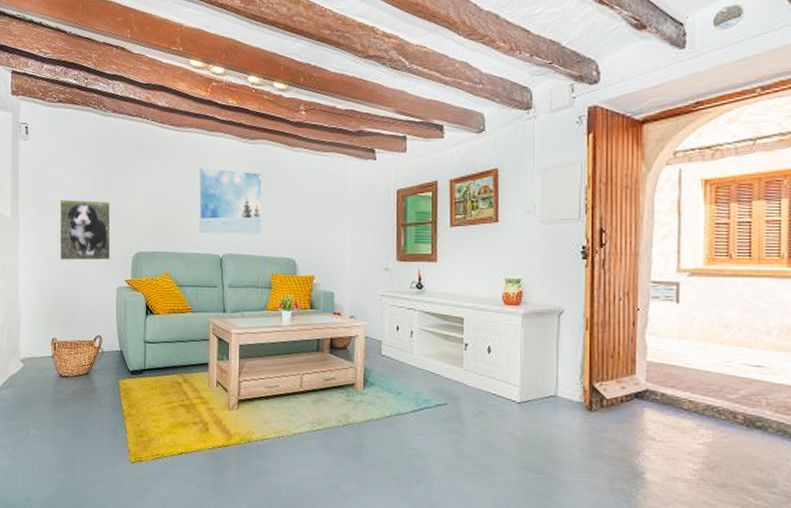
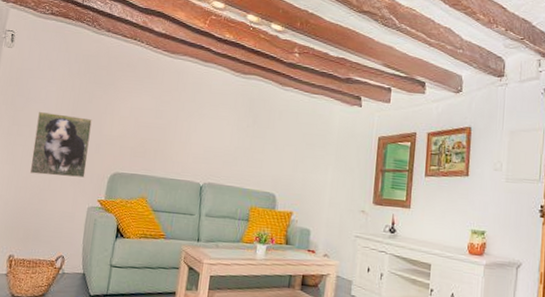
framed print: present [199,168,262,234] -> none [182,96,250,166]

